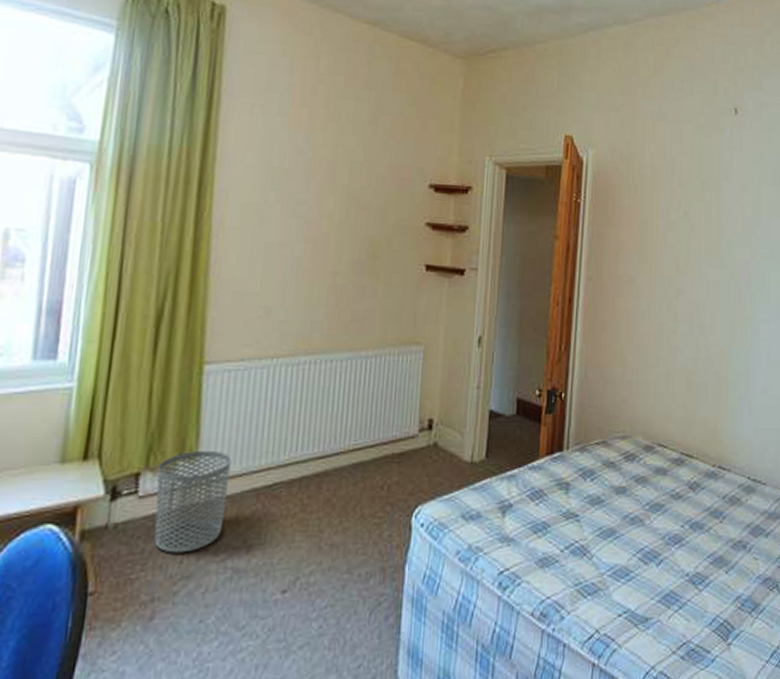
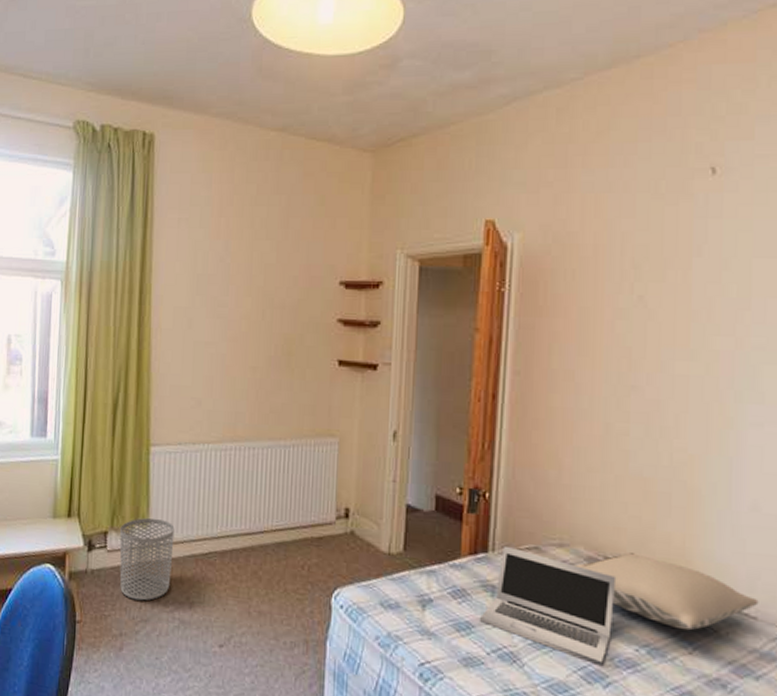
laptop: none [555,442,667,546] -> present [480,545,617,667]
pillow: none [635,438,767,502] -> present [574,552,759,631]

